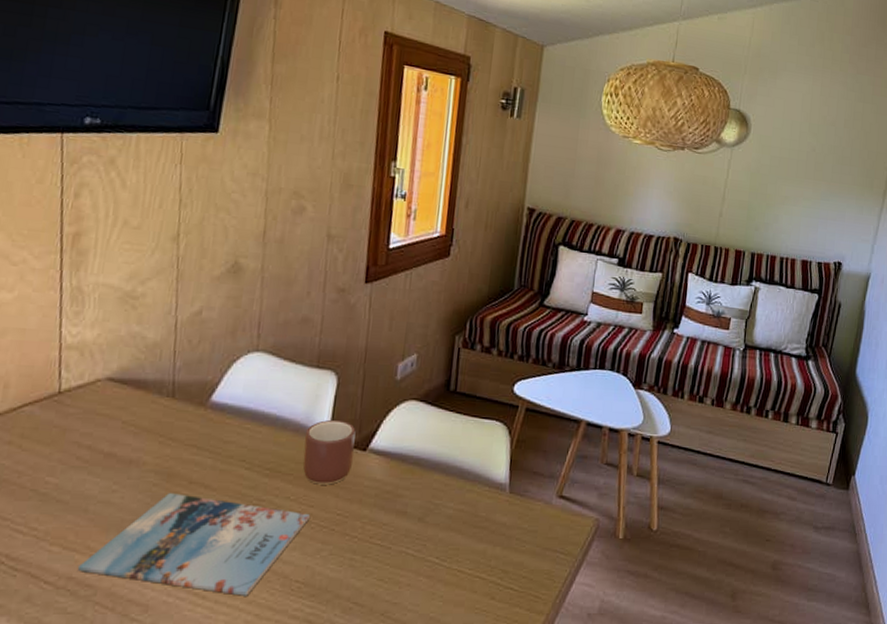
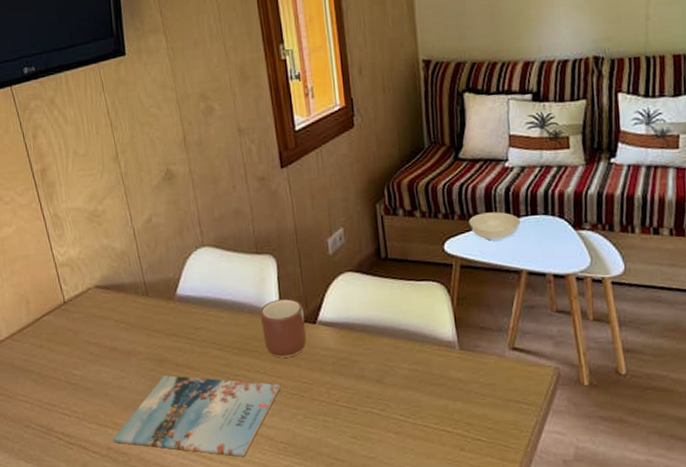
bowl: none [541,360,589,390] -> present [469,211,521,242]

